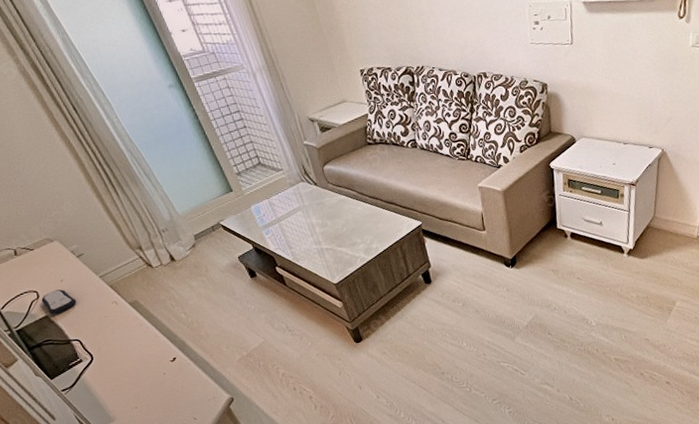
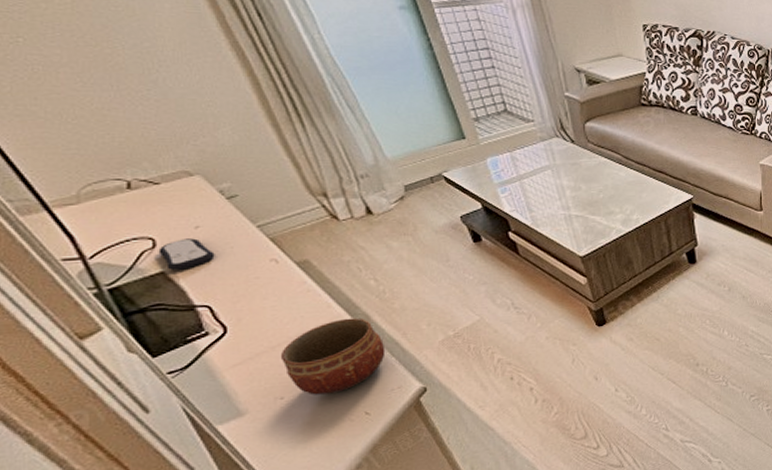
bowl: none [130,344,201,405] -> present [280,318,386,396]

